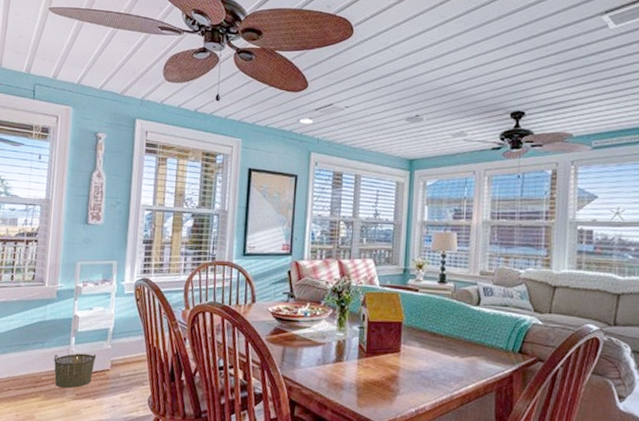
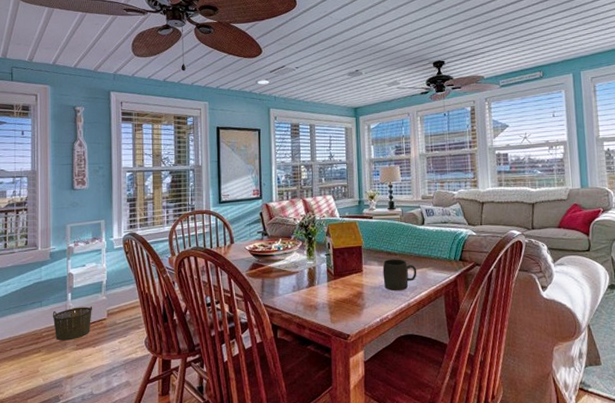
mug: none [424,341,465,380] -> present [382,259,417,291]

